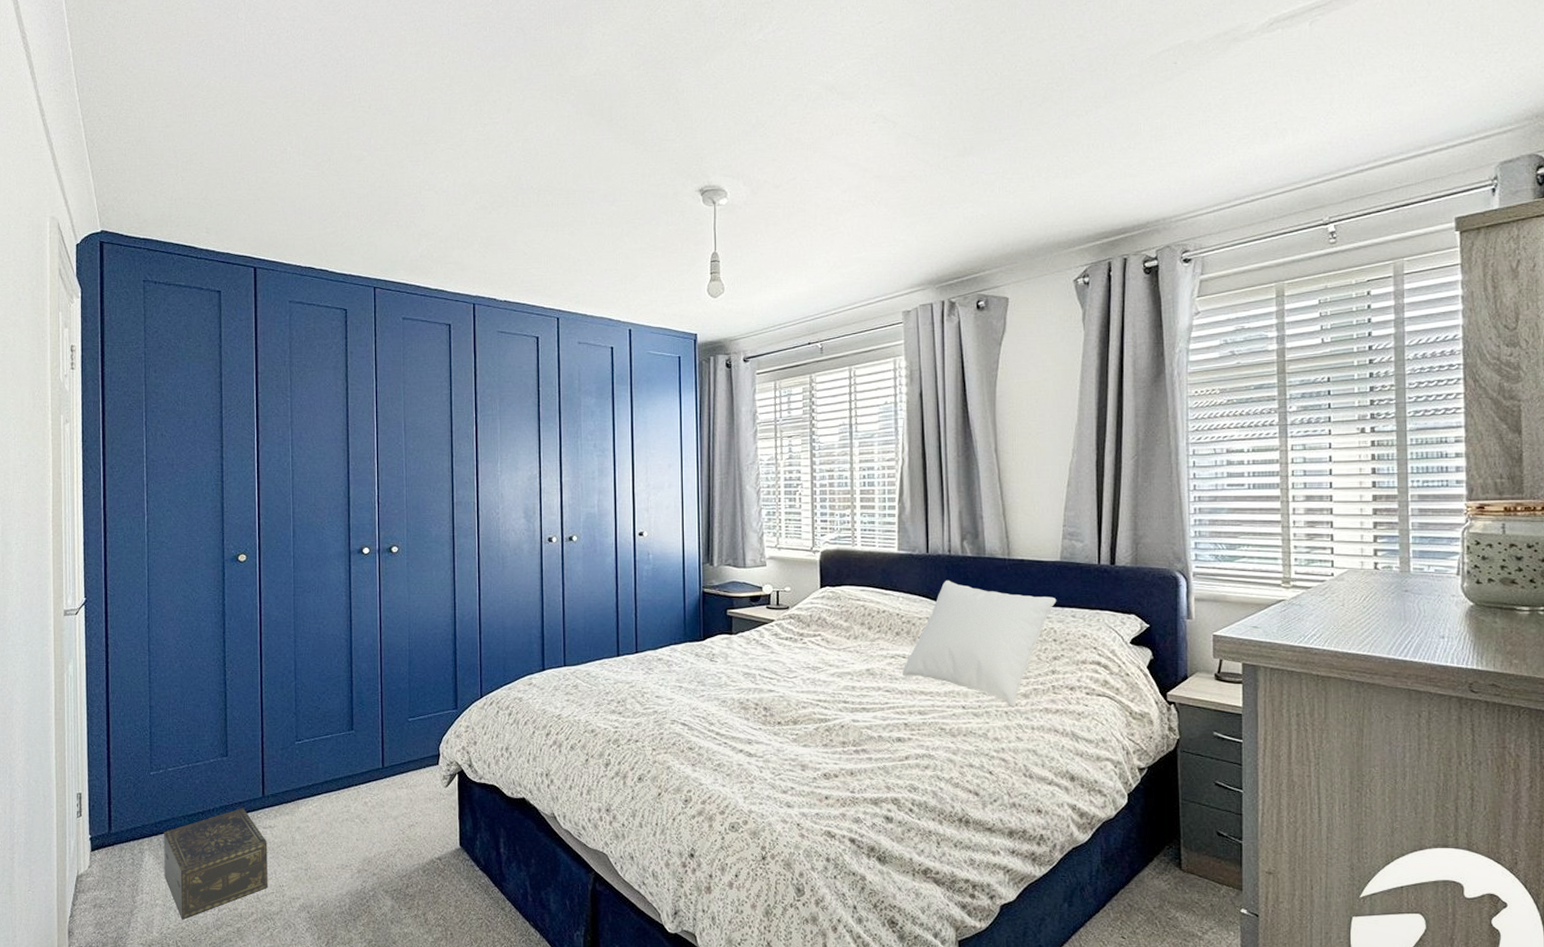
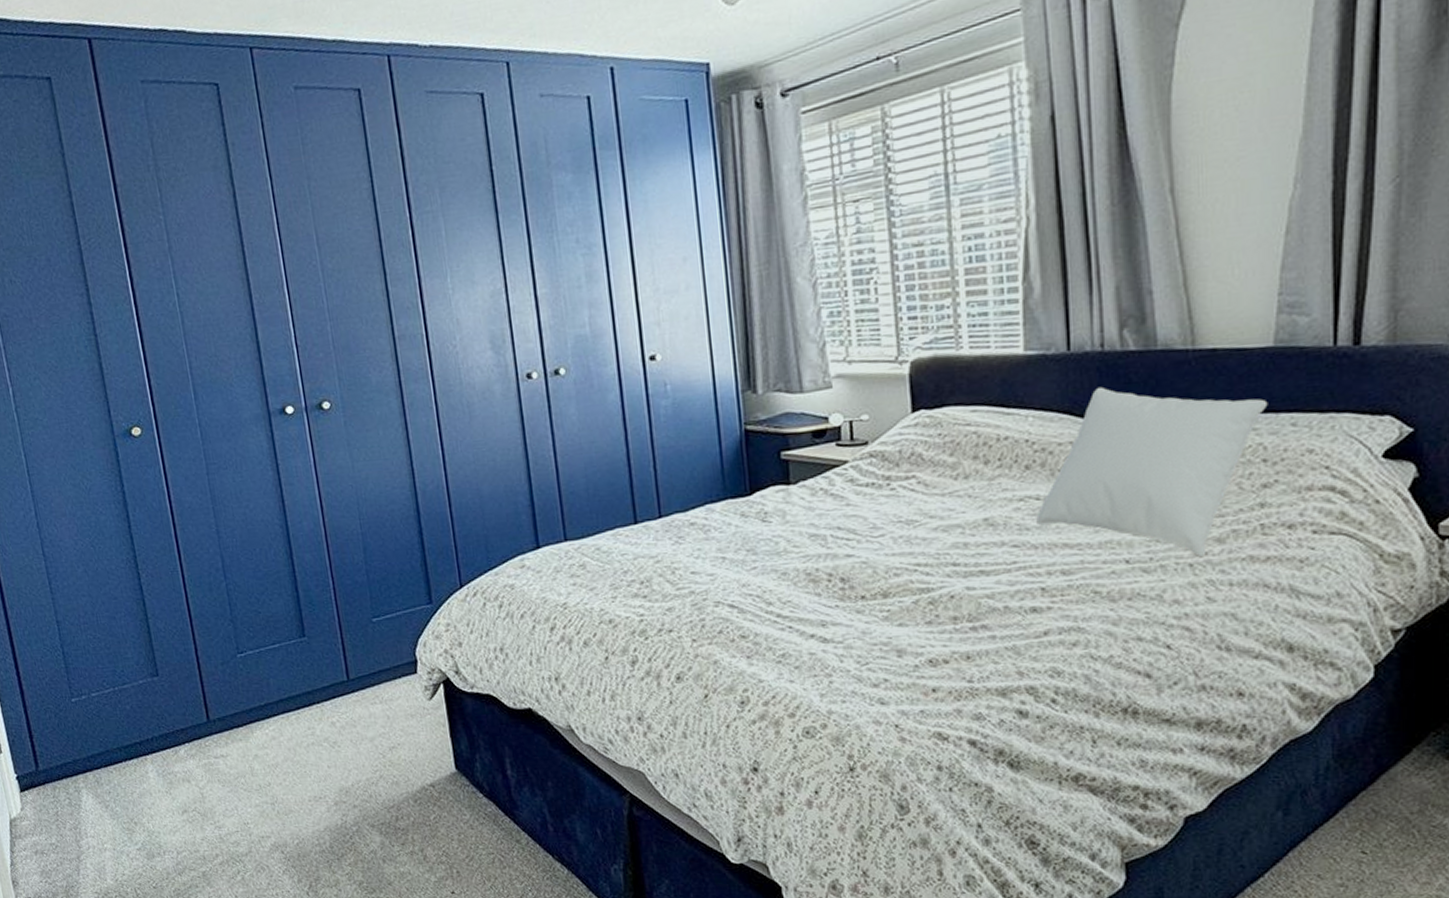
decorative box: present [164,807,268,920] -> none [99,735,231,865]

